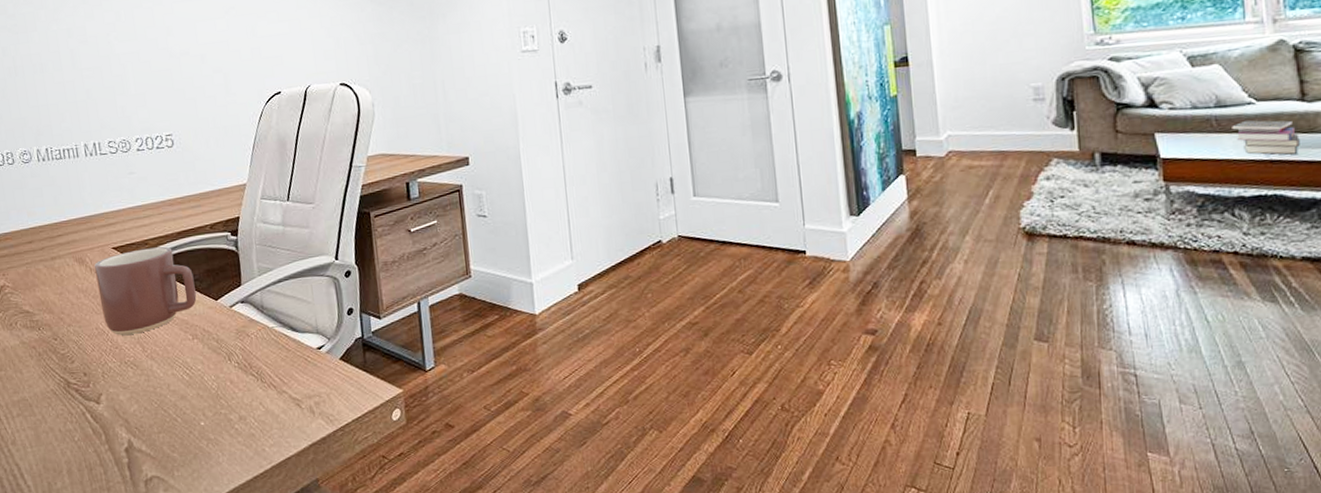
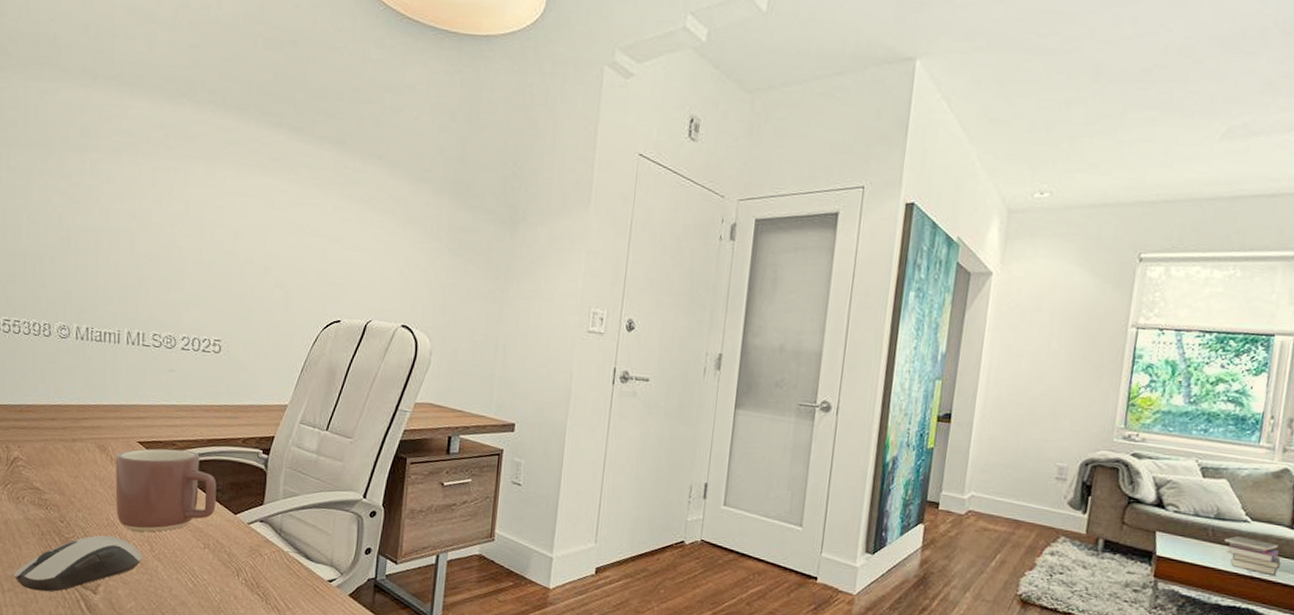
computer mouse: none [20,344,138,411] -> present [14,535,144,592]

